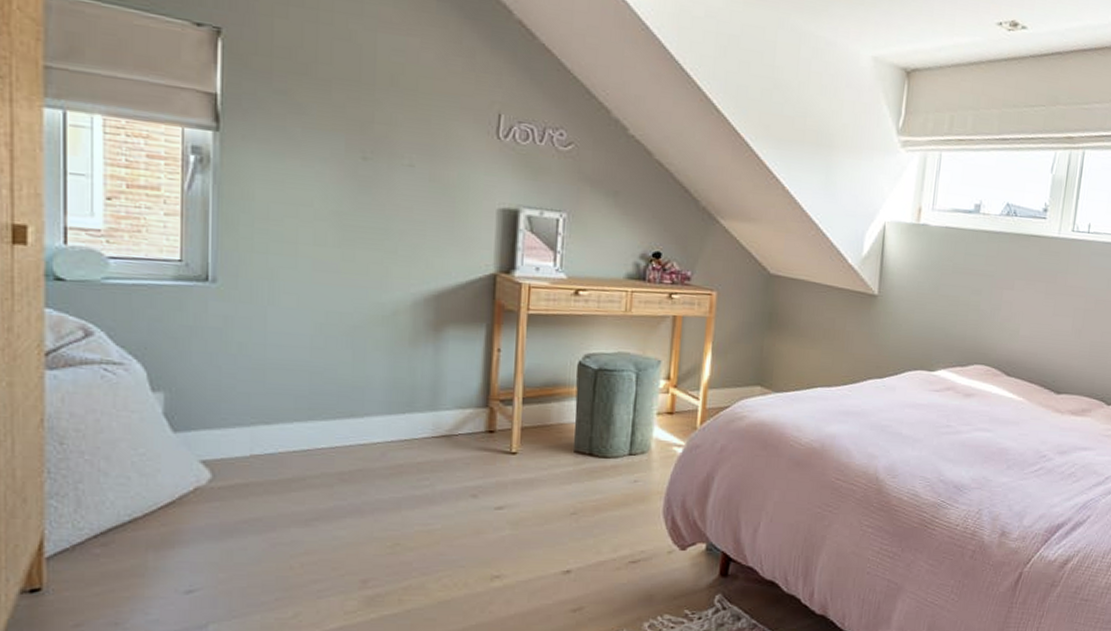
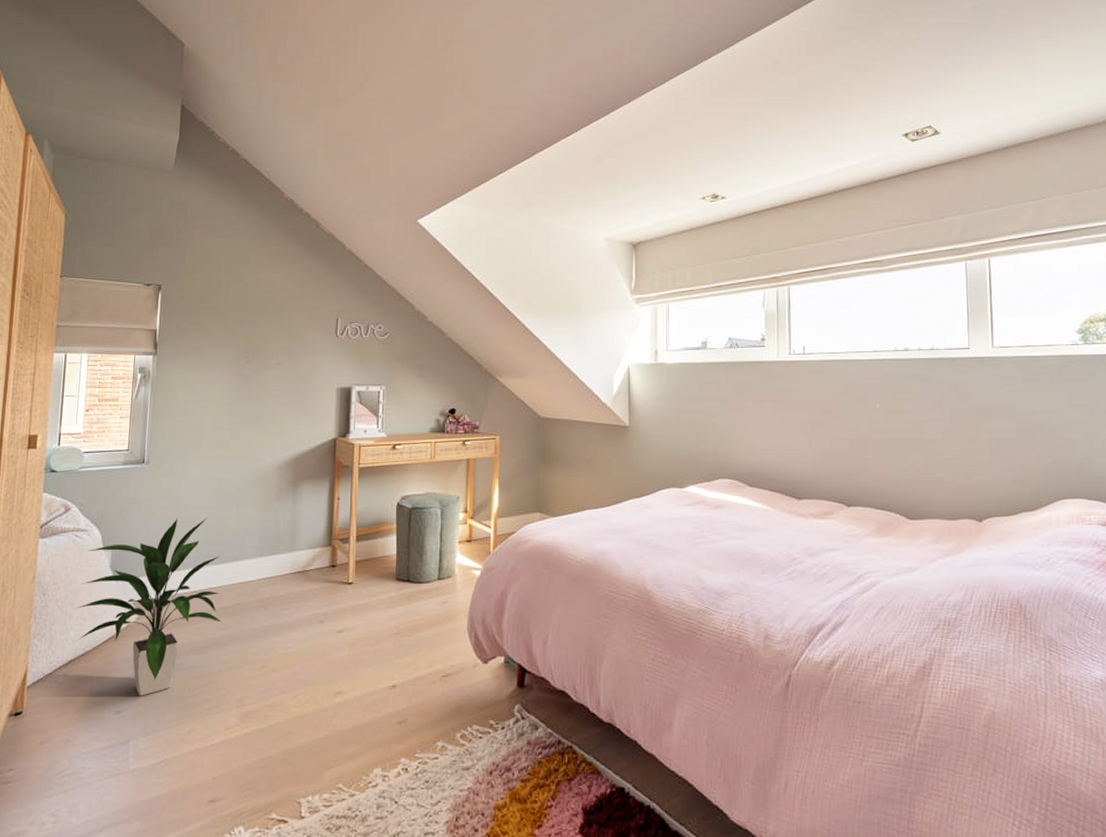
indoor plant: none [114,357,336,574] -> present [76,517,222,696]

